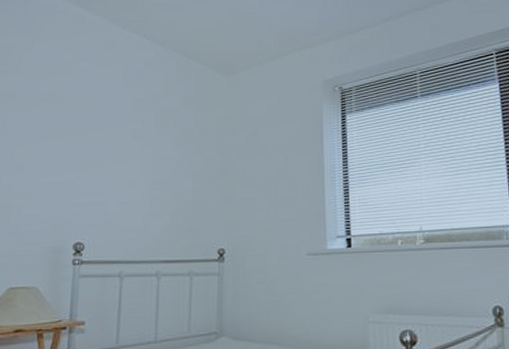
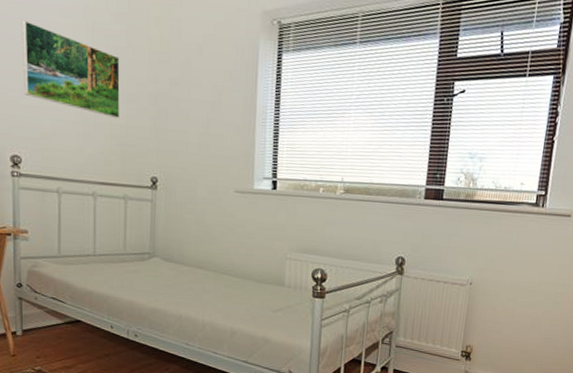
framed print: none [92,115,188,195] -> present [21,20,120,119]

